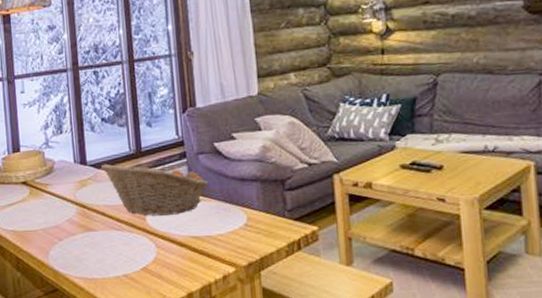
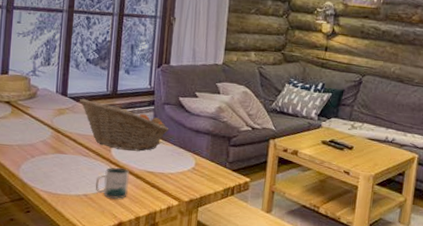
mug: none [134,237,173,276] -> present [95,167,129,200]

